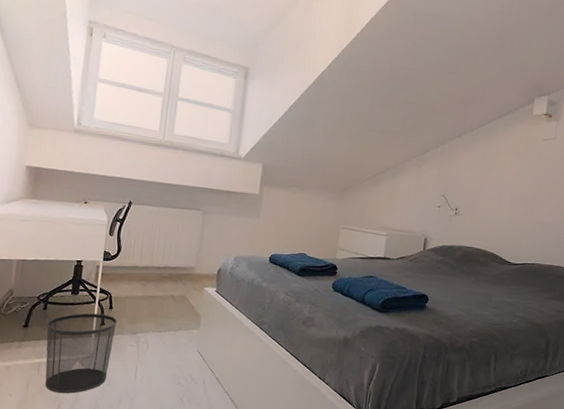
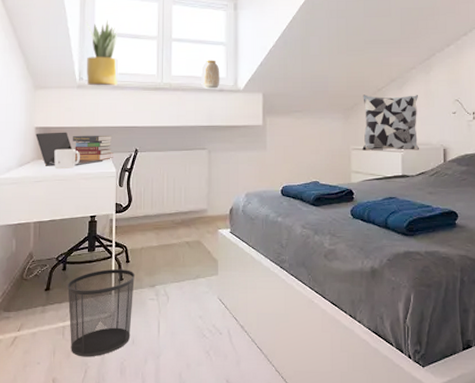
laptop: none [26,172,96,211] -> present [35,132,104,166]
mug: none [43,191,72,212] -> present [54,148,80,170]
books: none [65,180,107,208] -> present [73,135,113,161]
planter: none [85,67,128,136] -> present [86,20,122,86]
vase: none [203,124,223,153] -> present [201,60,220,89]
pillow: none [350,178,409,237] -> present [362,94,419,151]

